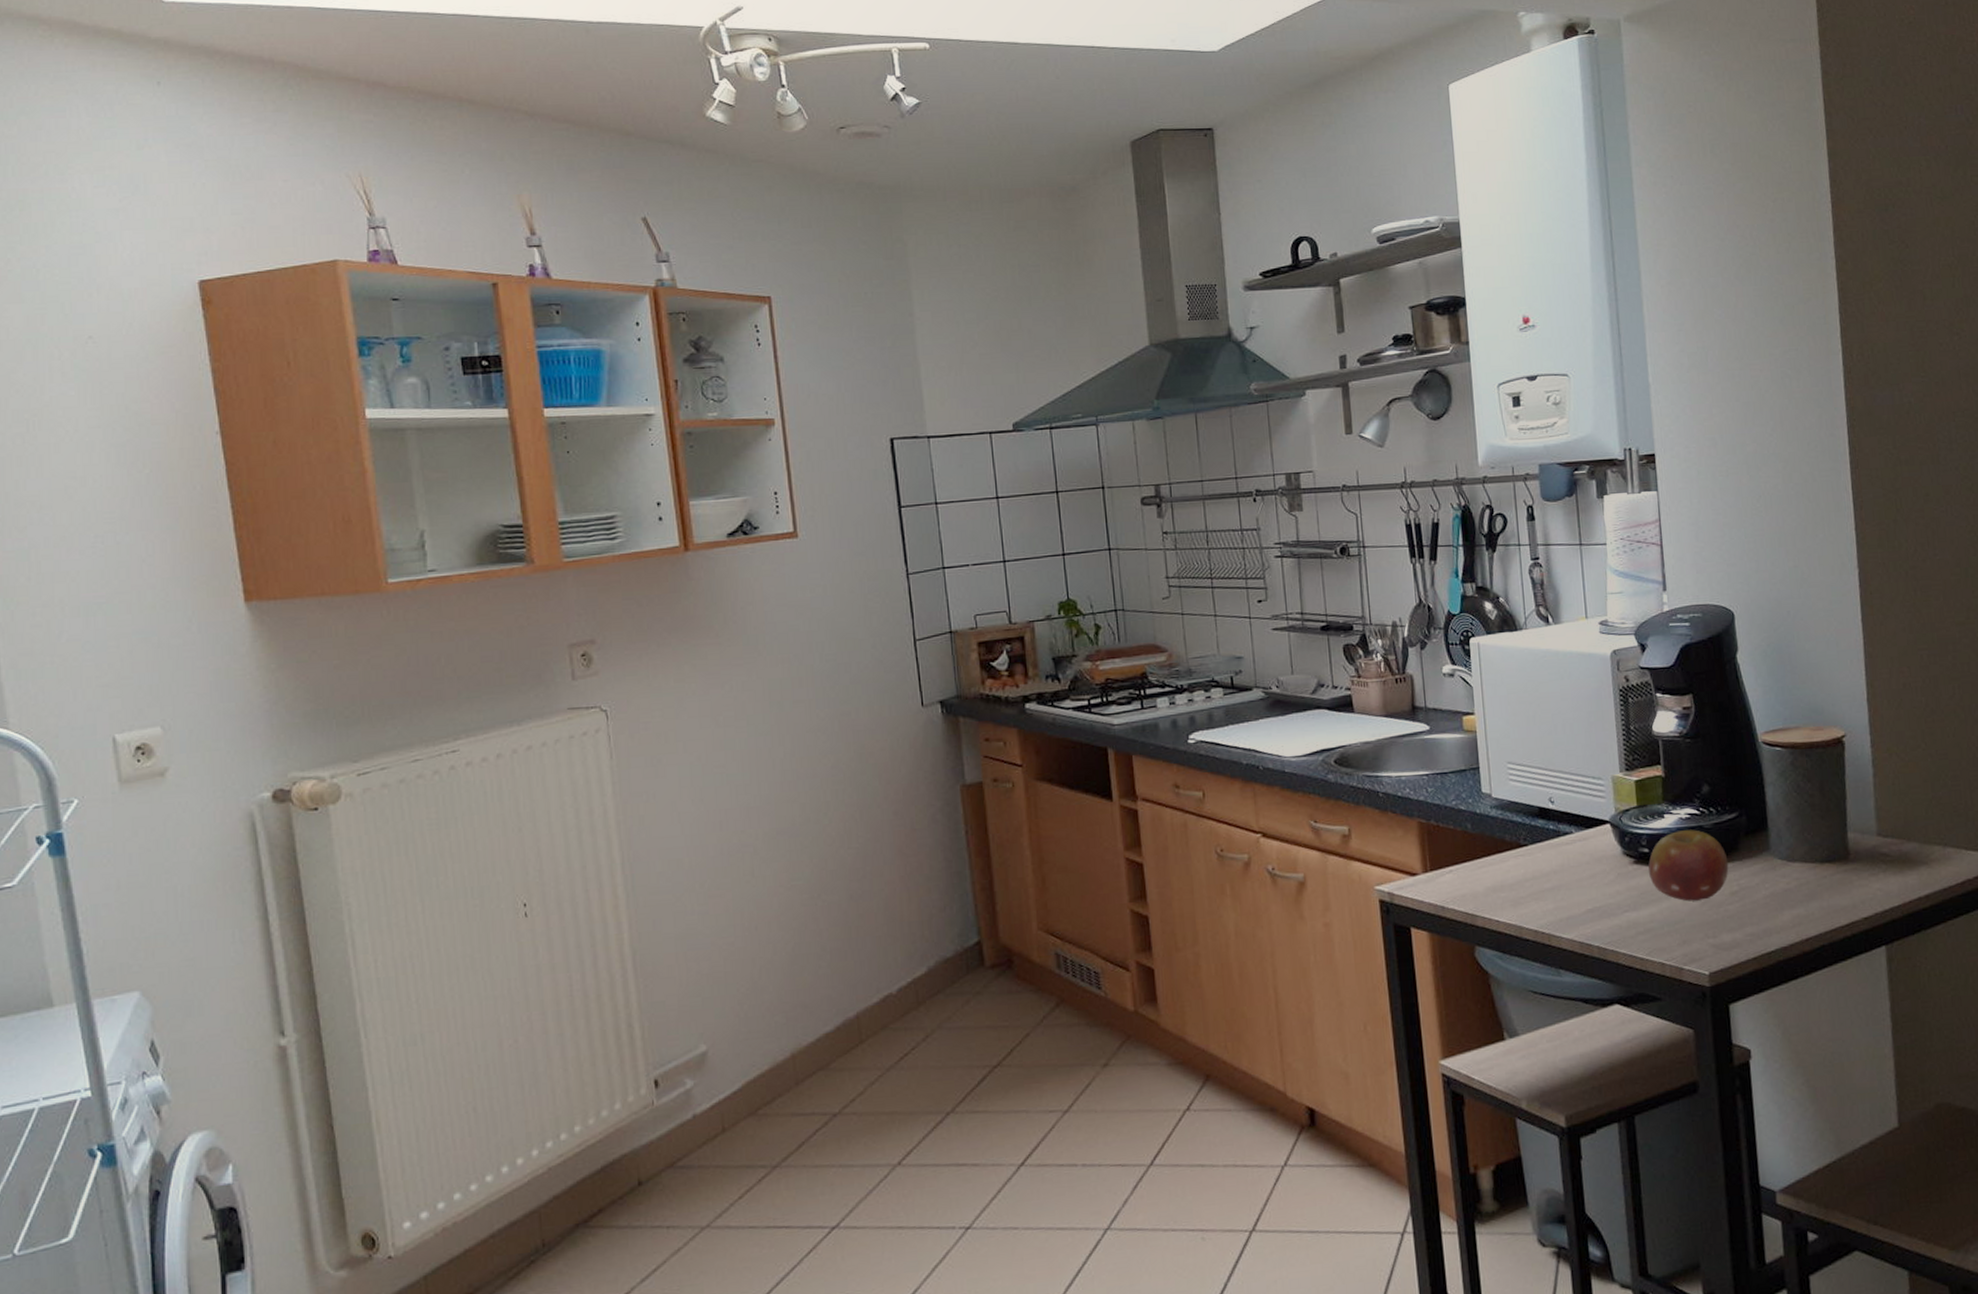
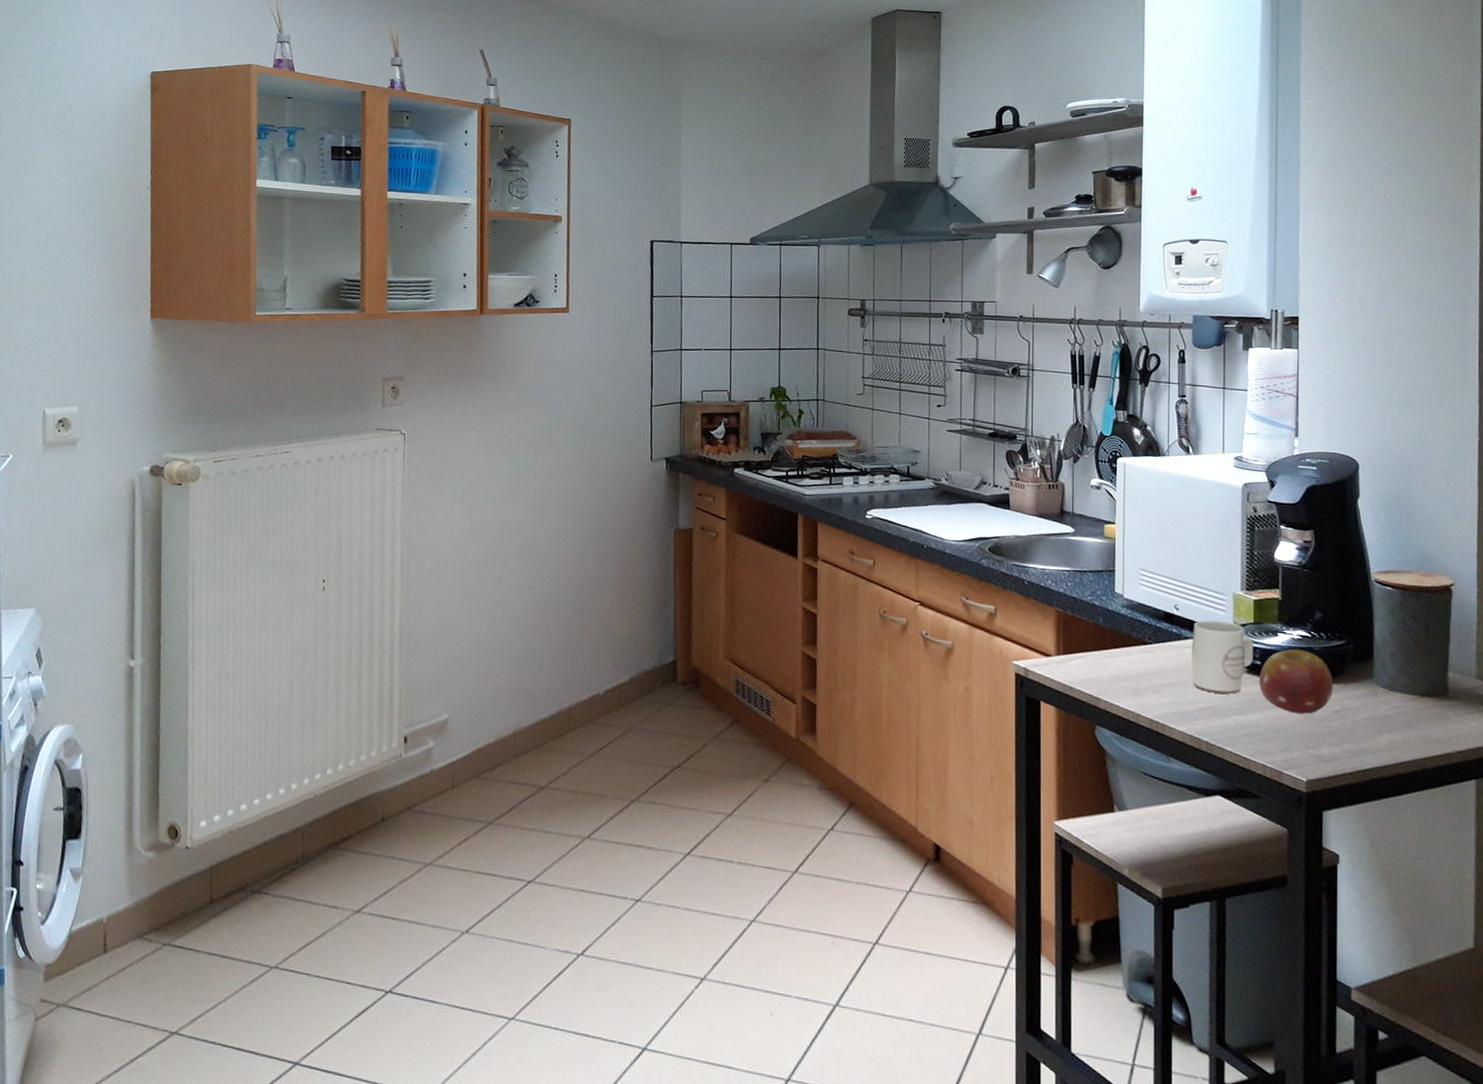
mug: none [1571,809,1641,891] -> present [1192,620,1254,694]

